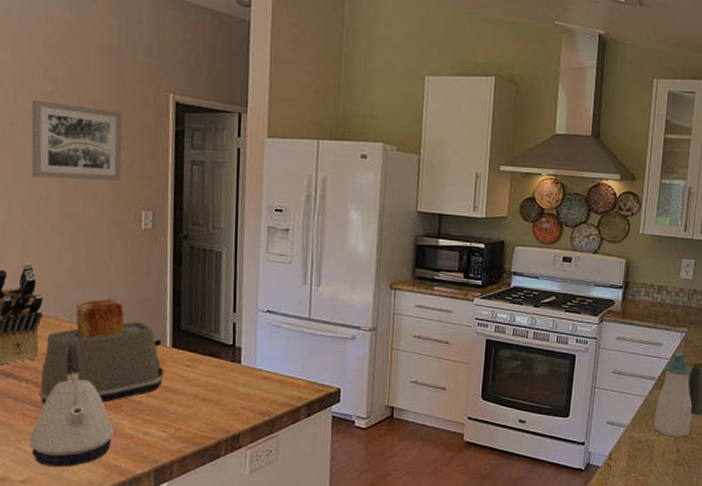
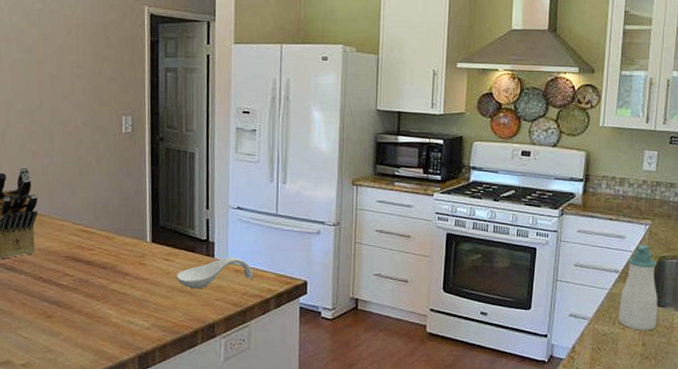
kettle: present [29,344,115,467] -> none [28,240,103,353]
wall art: present [31,99,123,181] -> none [24,17,104,89]
toaster: present [39,298,164,404] -> none [37,198,145,295]
spoon rest: none [198,363,283,398] -> present [176,257,253,289]

